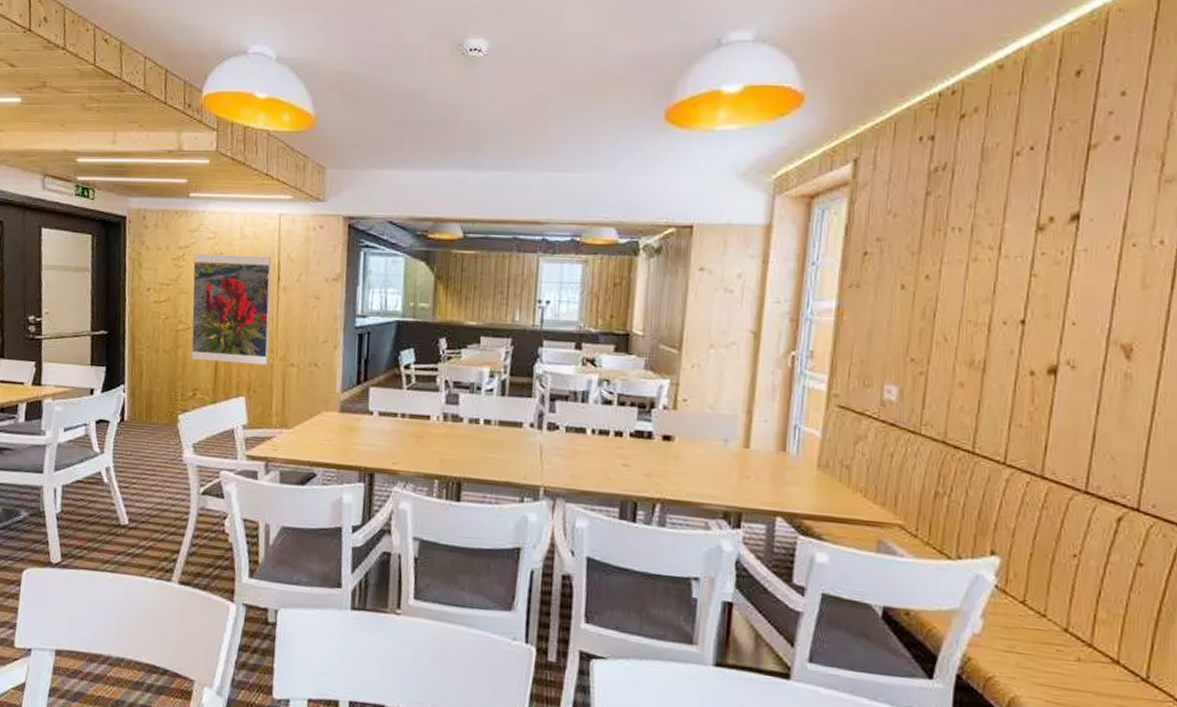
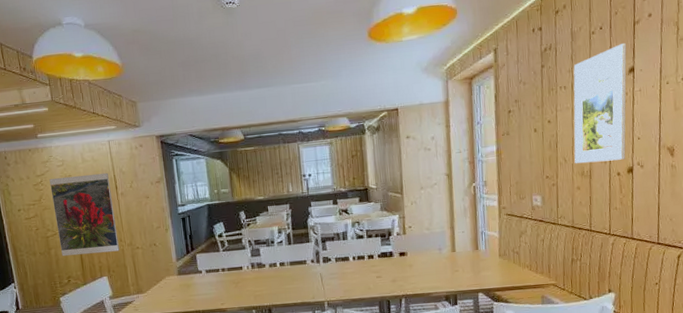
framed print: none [961,176,1071,352] -> present [573,43,627,164]

